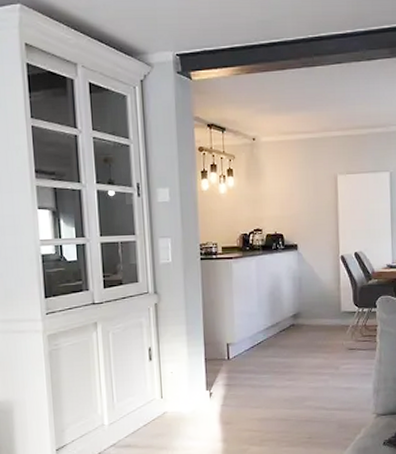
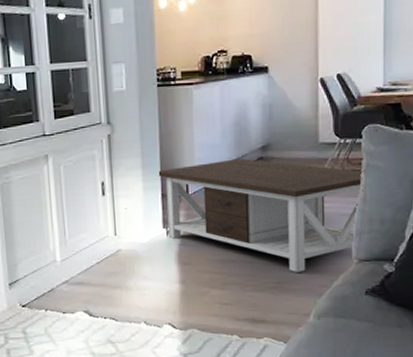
coffee table: none [201,325,379,428] -> present [158,158,365,272]

